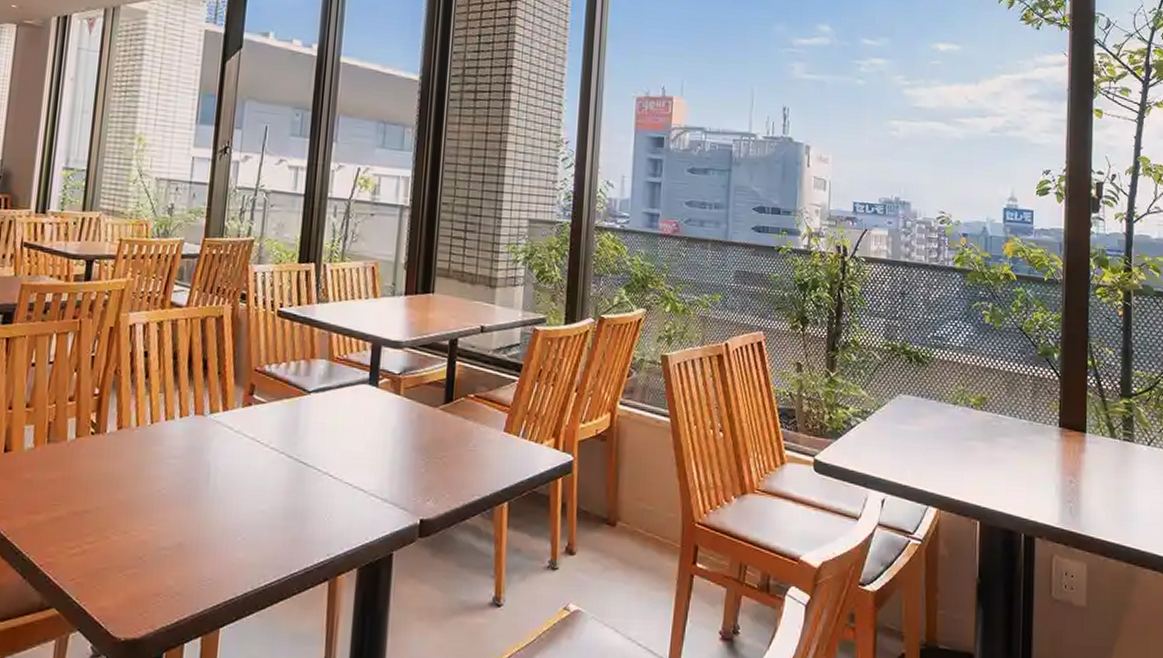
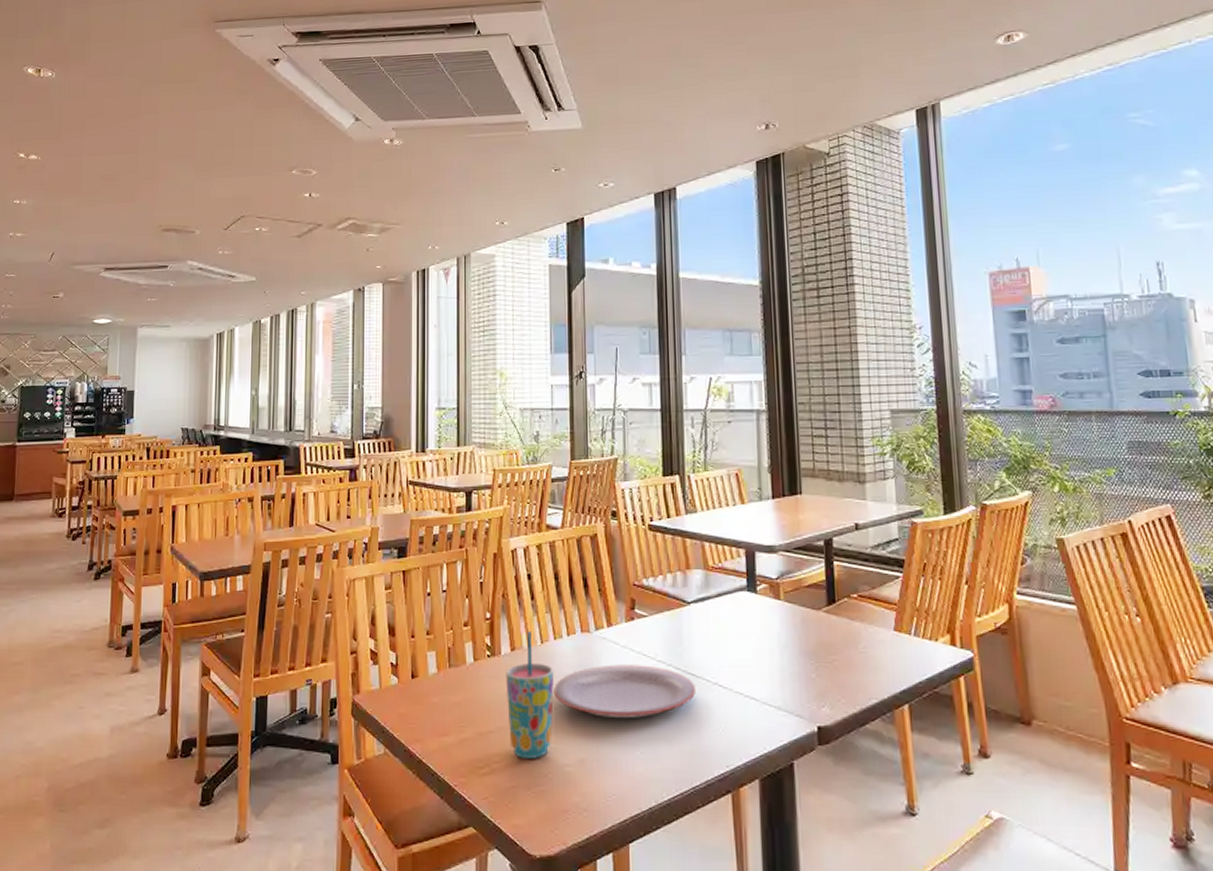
cup: none [106,410,162,541] -> present [505,631,555,759]
plate: none [158,449,306,504] -> present [554,664,695,718]

